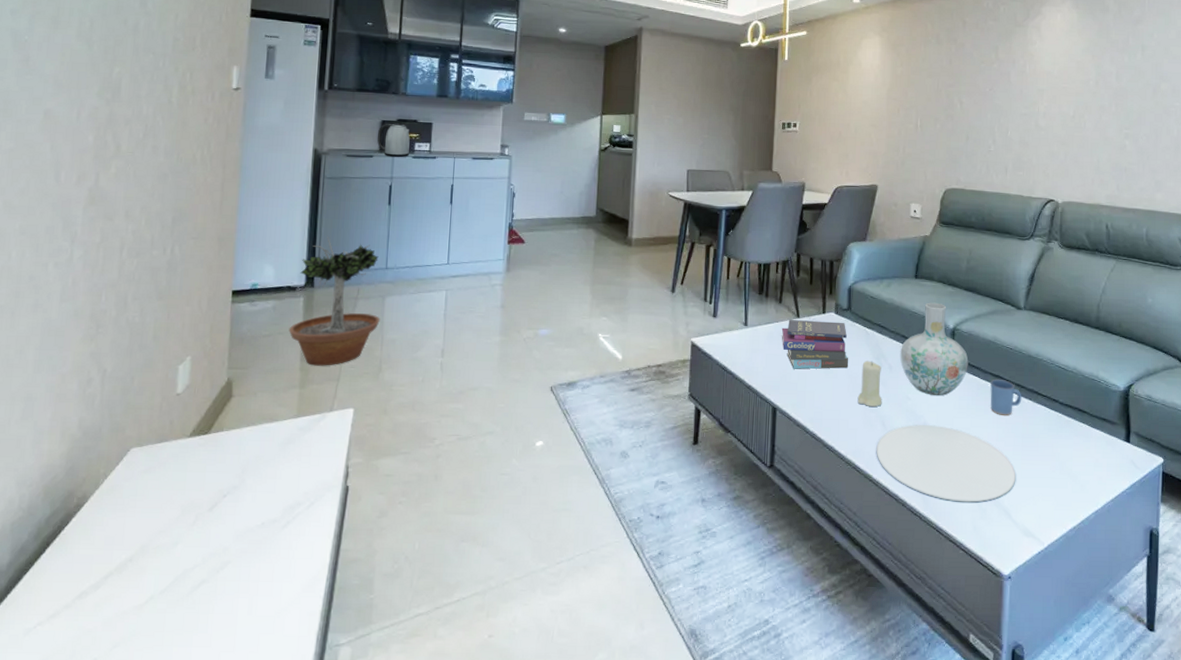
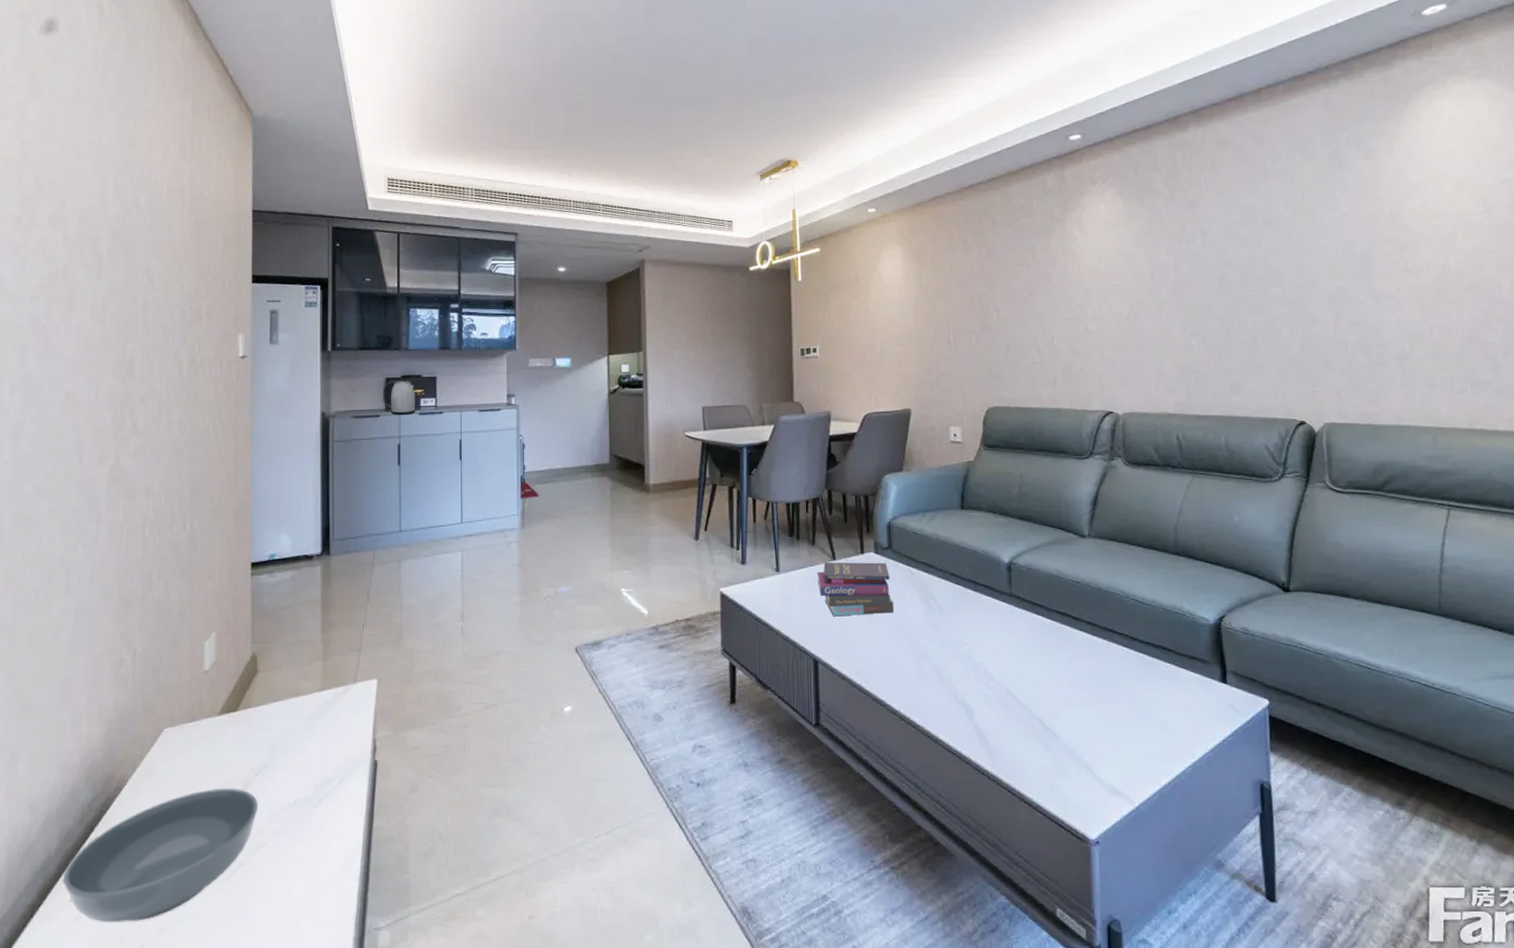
bowl: none [14,507,225,637] -> present [63,788,258,923]
potted tree: present [289,237,380,366] -> none [308,502,397,636]
candle: present [857,361,882,407] -> none [907,603,935,654]
decorative tray: present [876,425,1016,503] -> none [932,672,1096,758]
vase: present [899,302,969,396] -> none [950,535,1030,639]
mug: present [990,379,1022,415] -> none [1057,617,1095,658]

